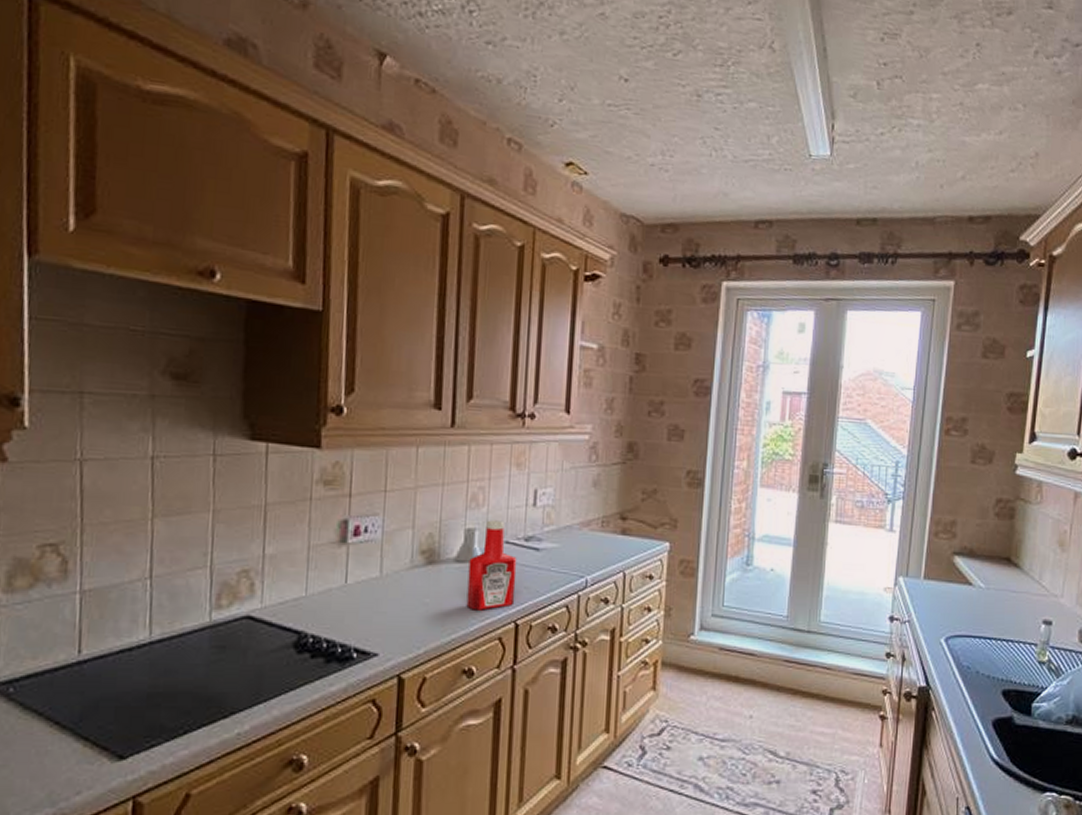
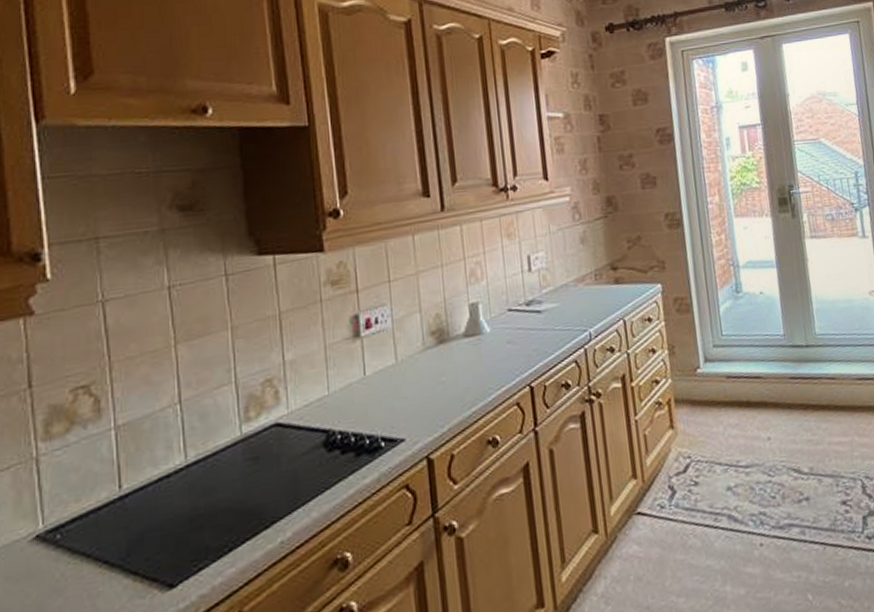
ketchup bottle: present [466,520,517,611] -> none [477,290,526,381]

